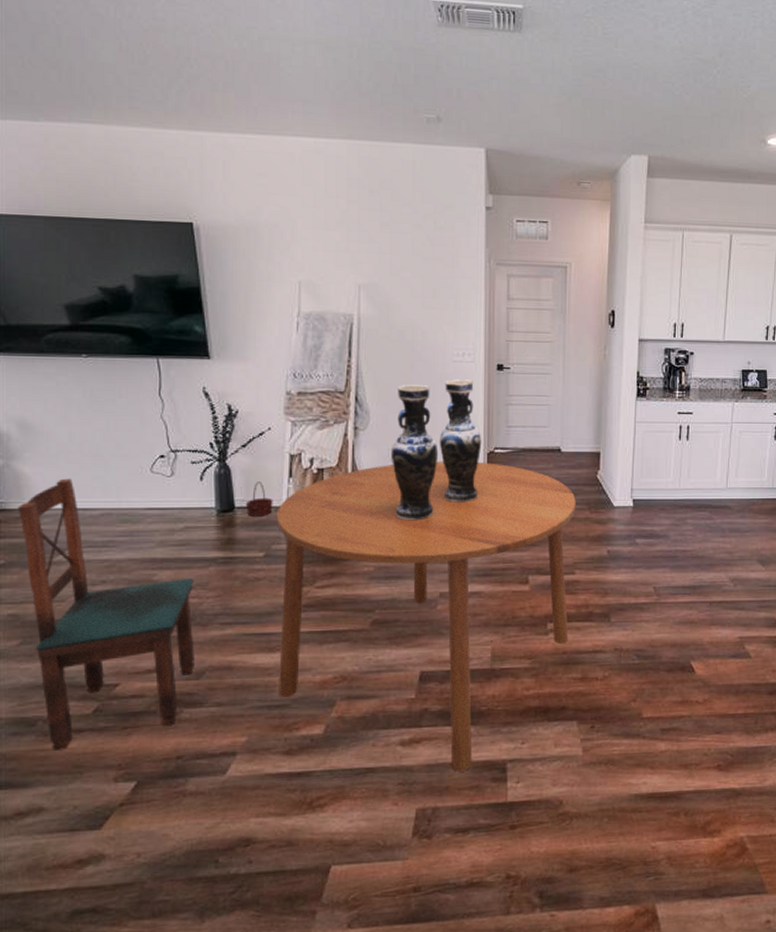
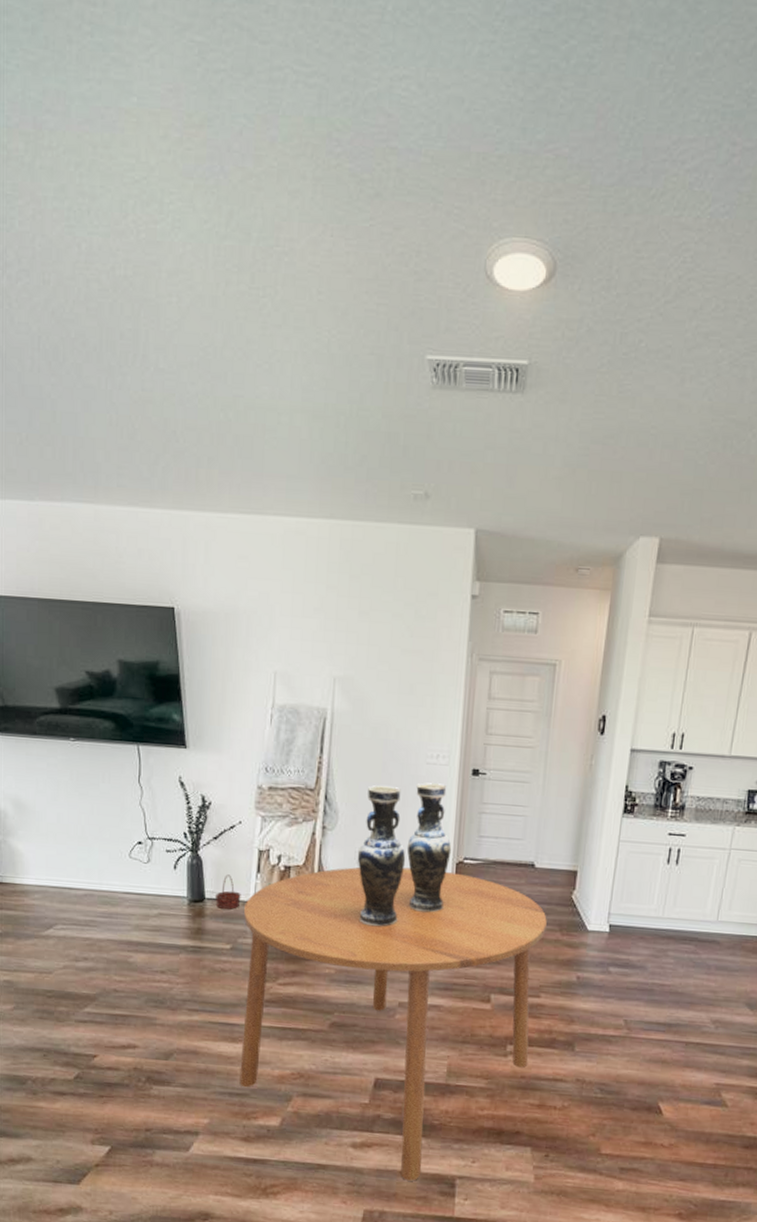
dining chair: present [16,478,195,750] -> none [12,857,166,1109]

